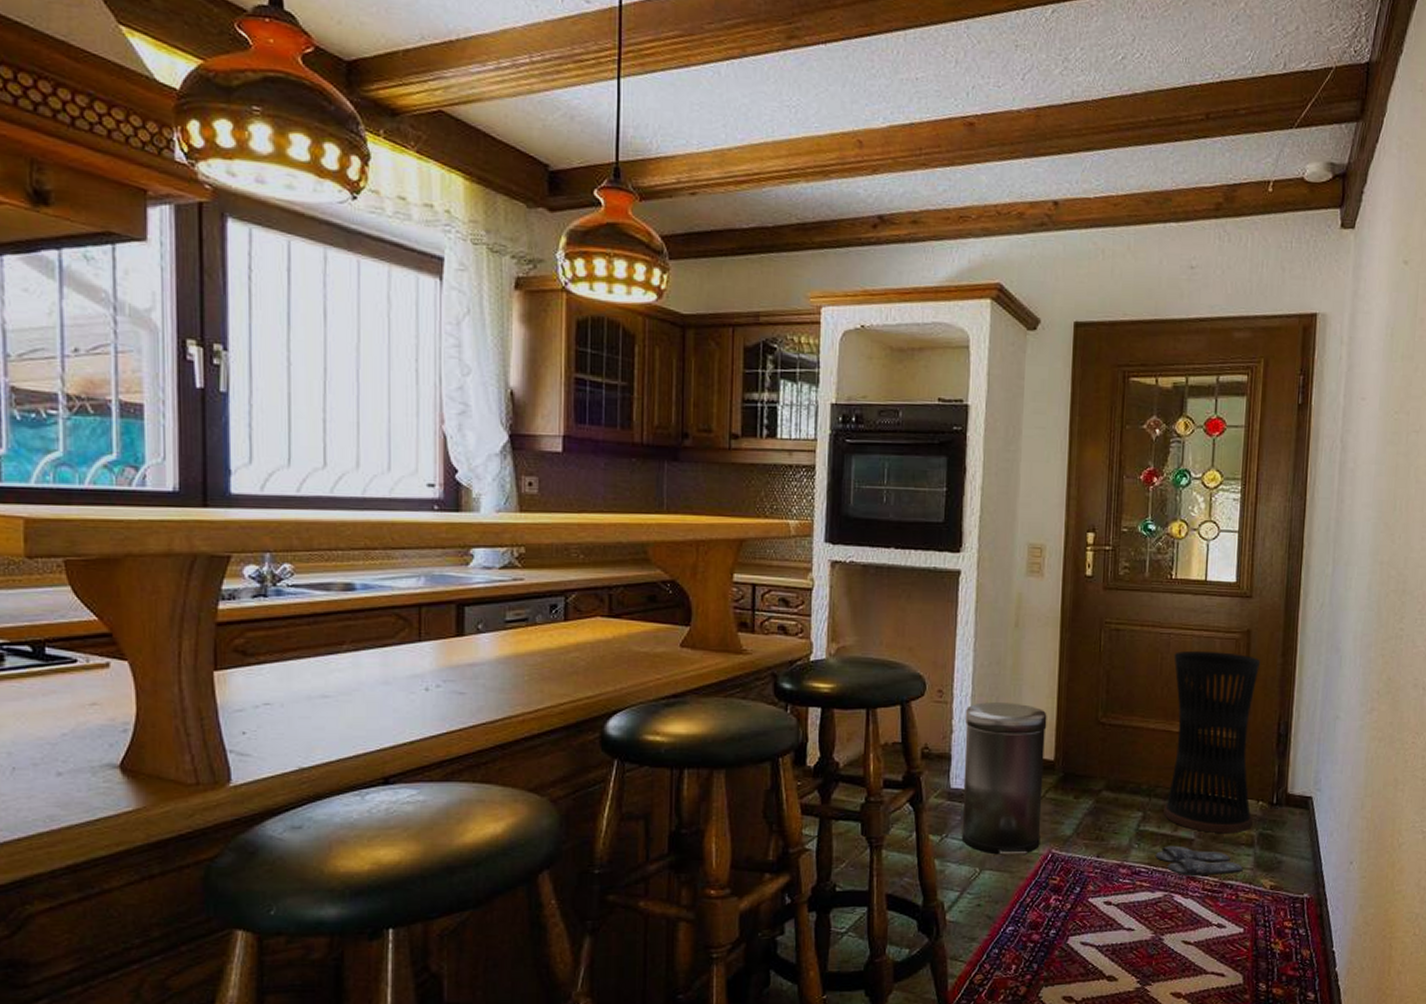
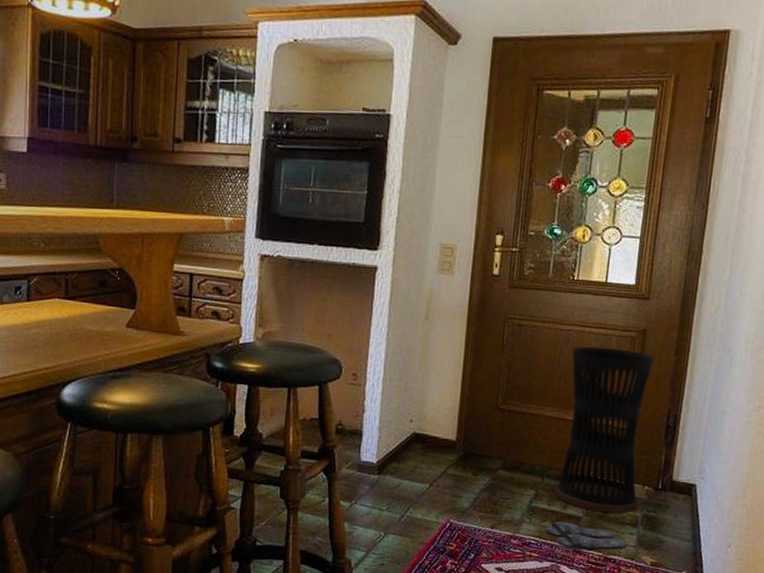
pedal bin: present [961,702,1047,856] -> none [369,386,451,524]

